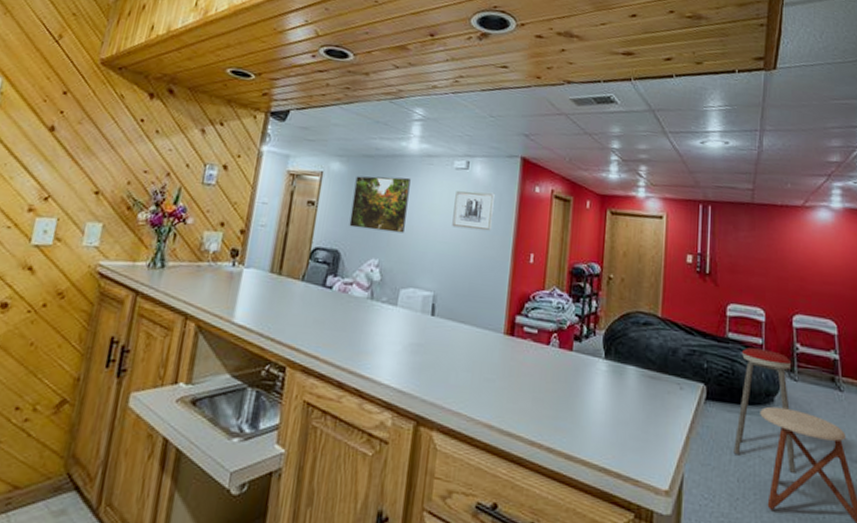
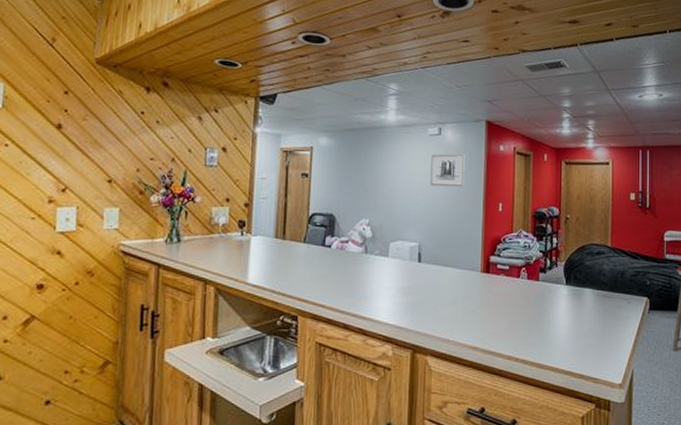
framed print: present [349,176,411,233] -> none [340,146,391,195]

